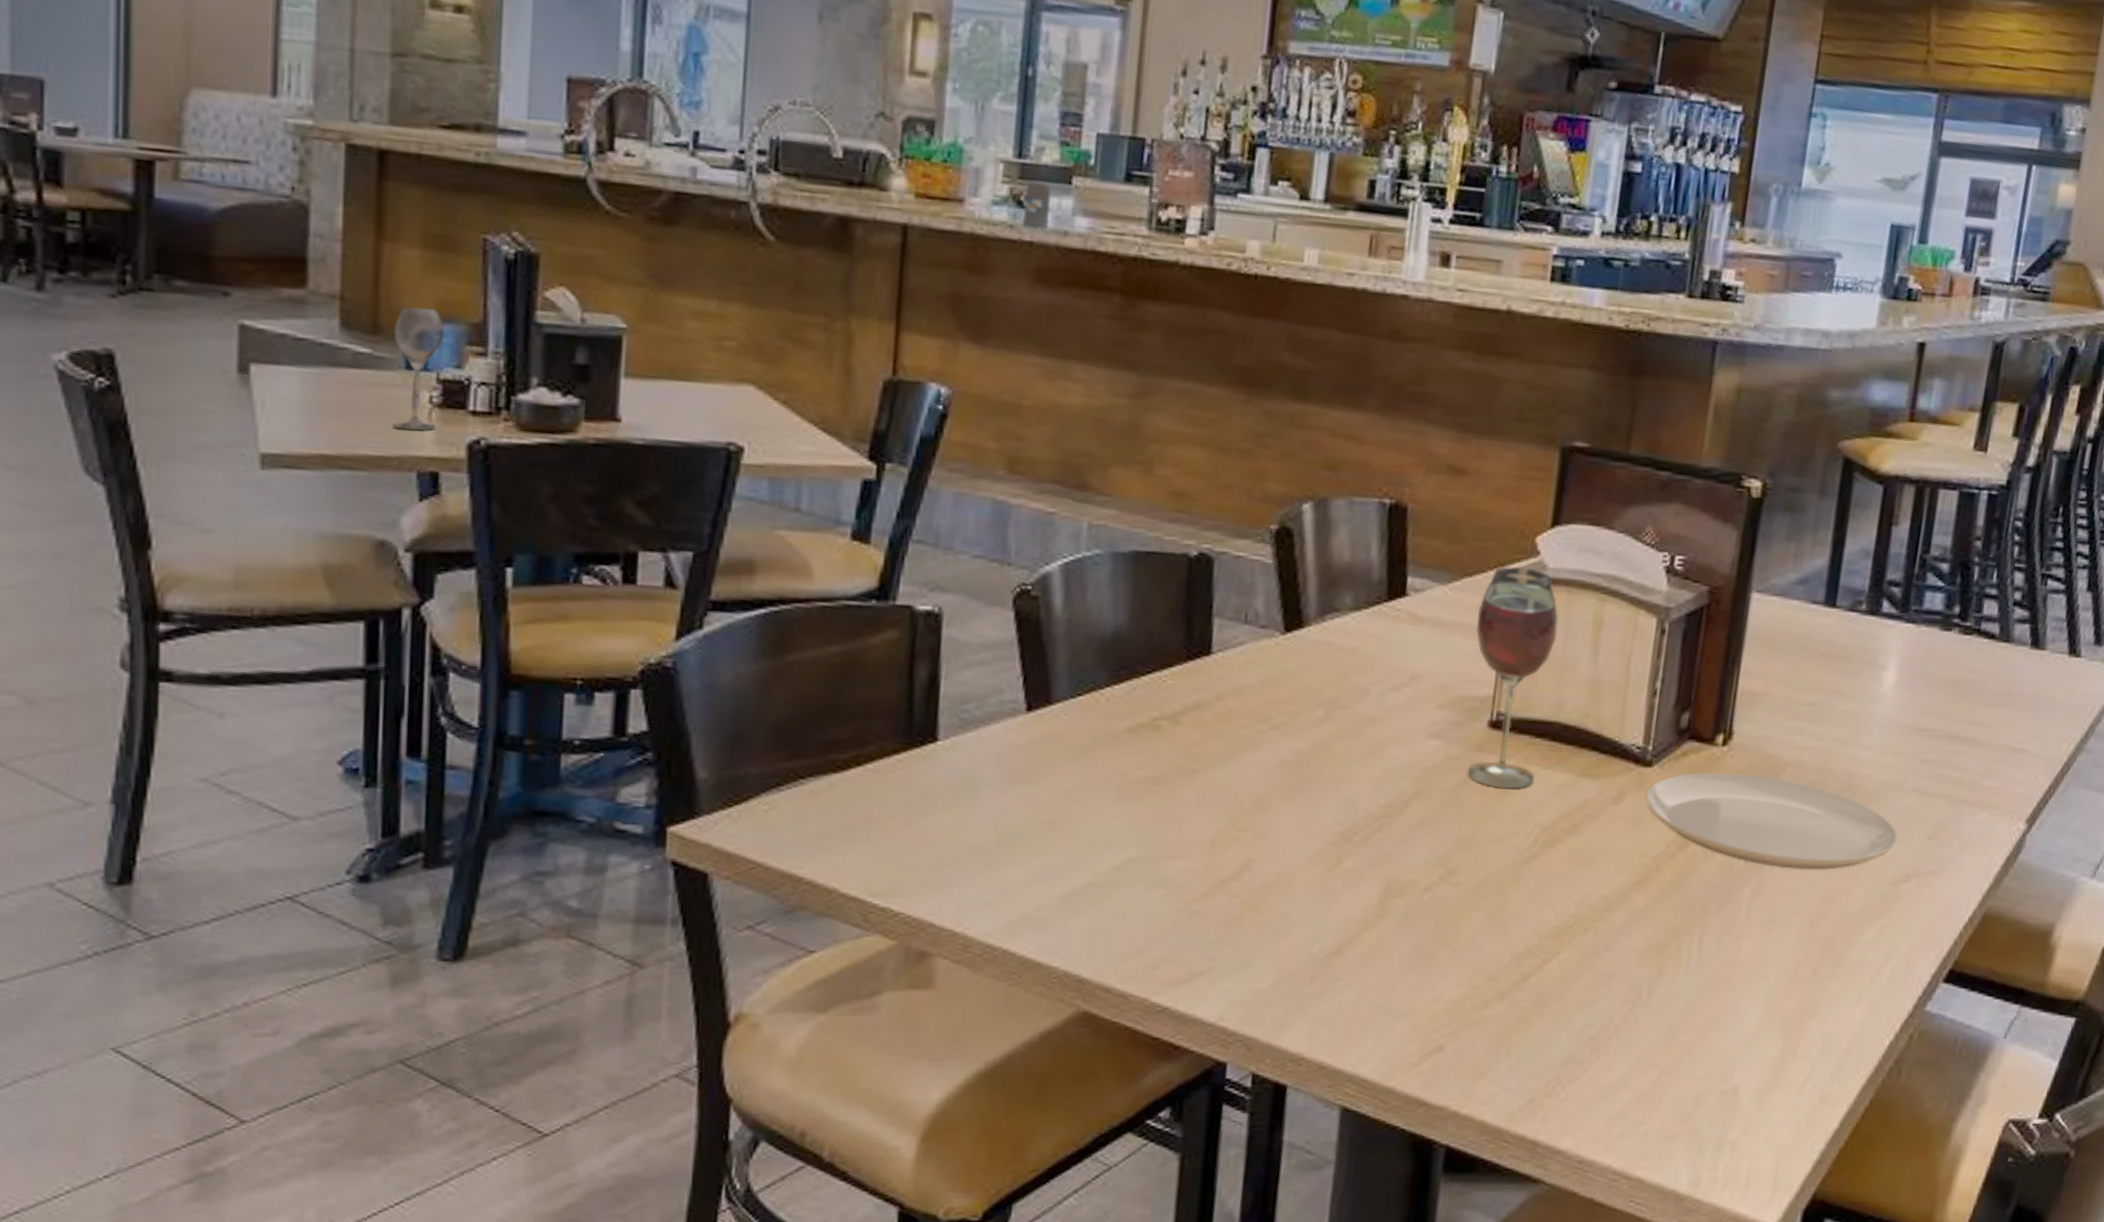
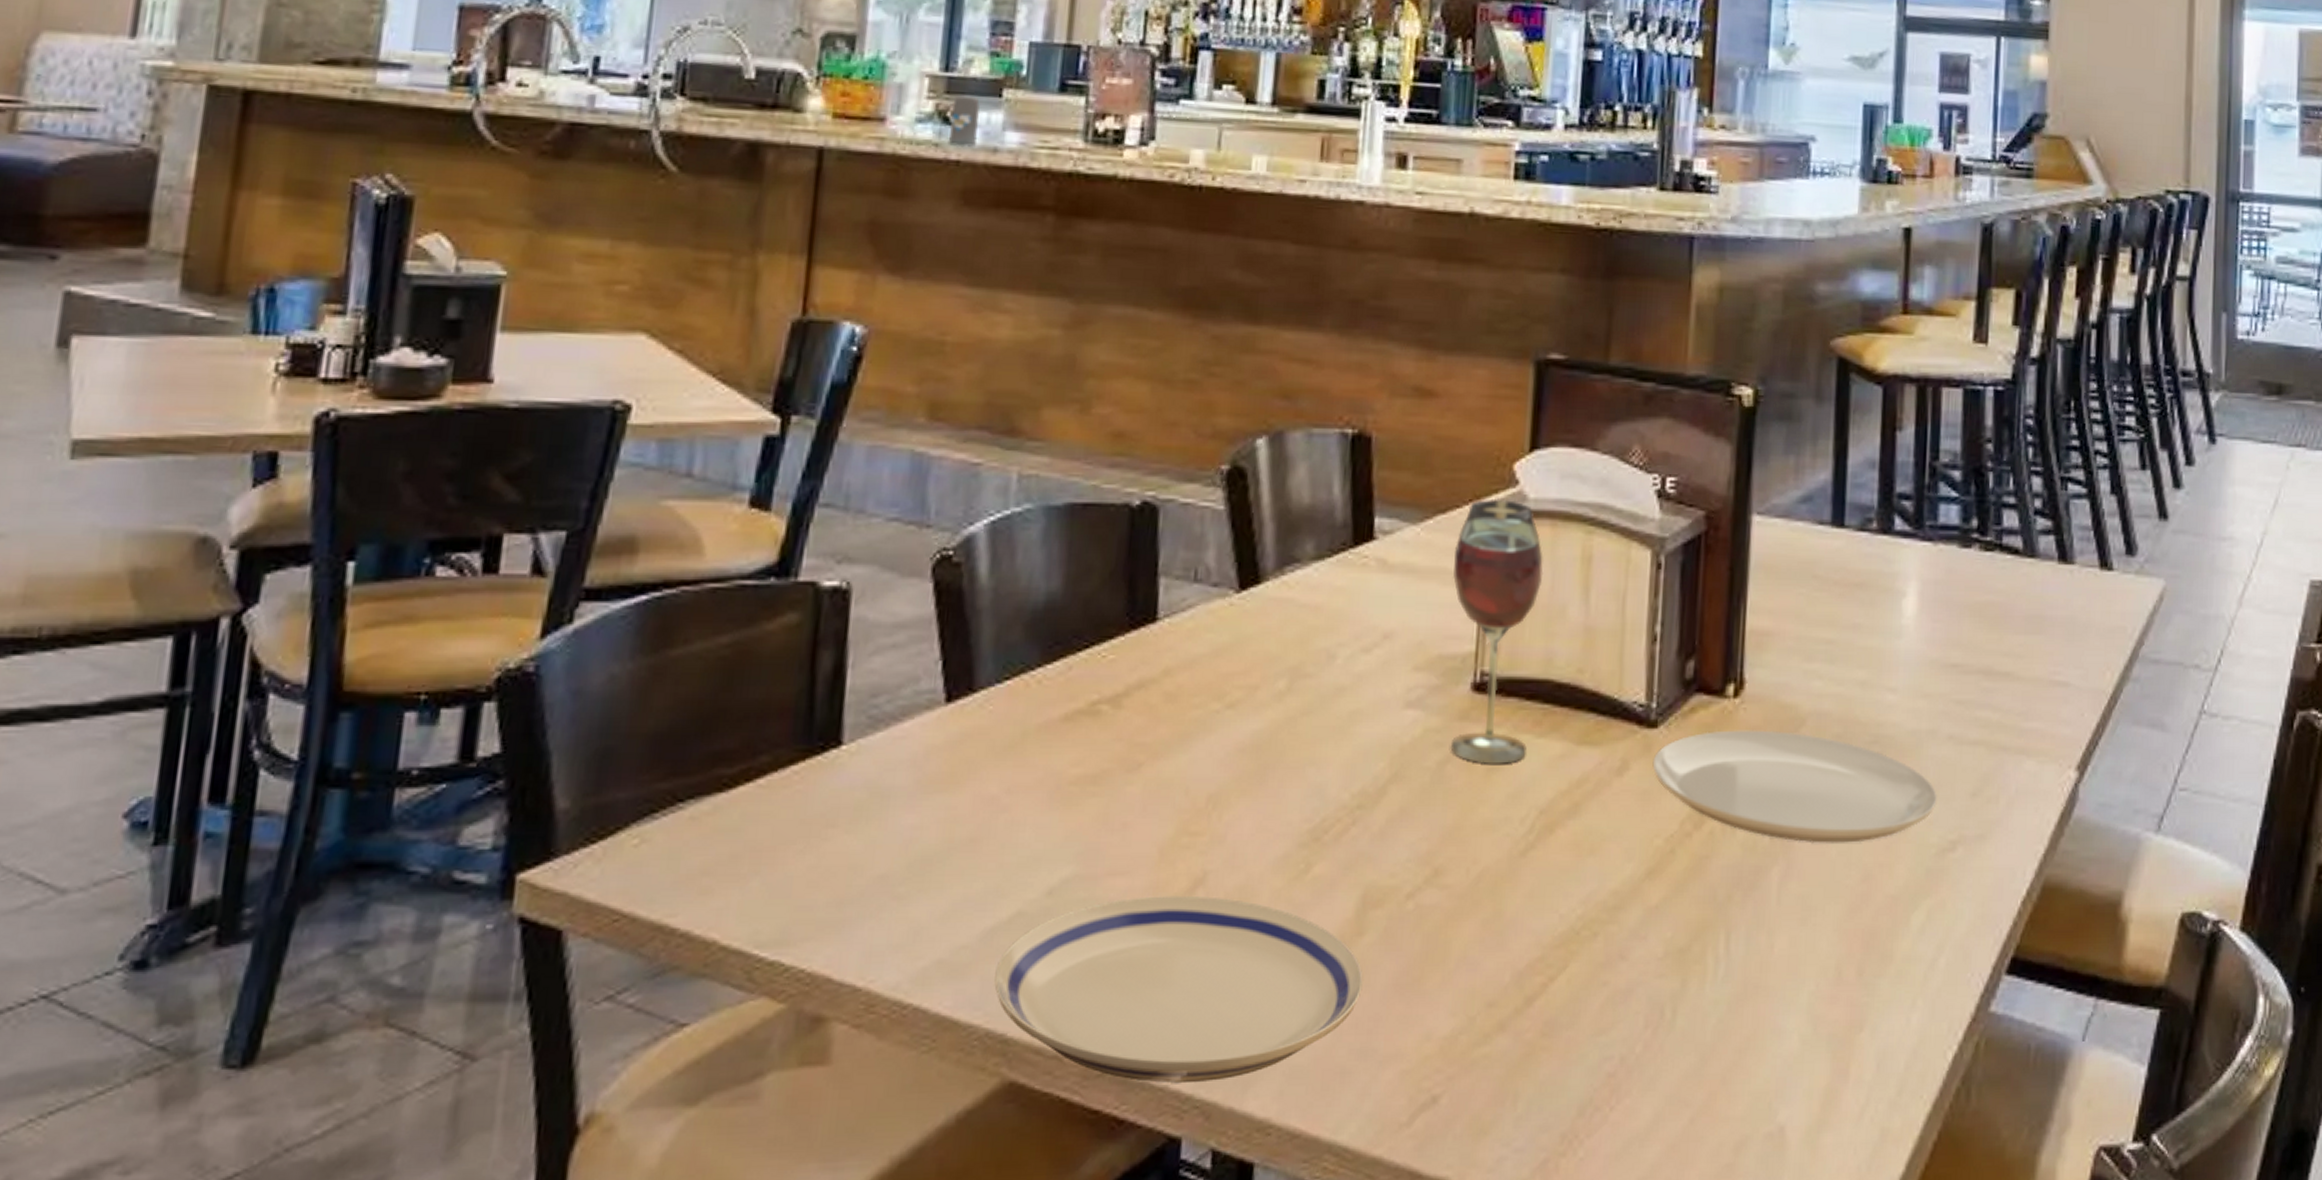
wineglass: present [392,307,445,431] -> none [229,263,300,404]
plate: none [1070,876,1384,1022] -> present [994,895,1363,1083]

